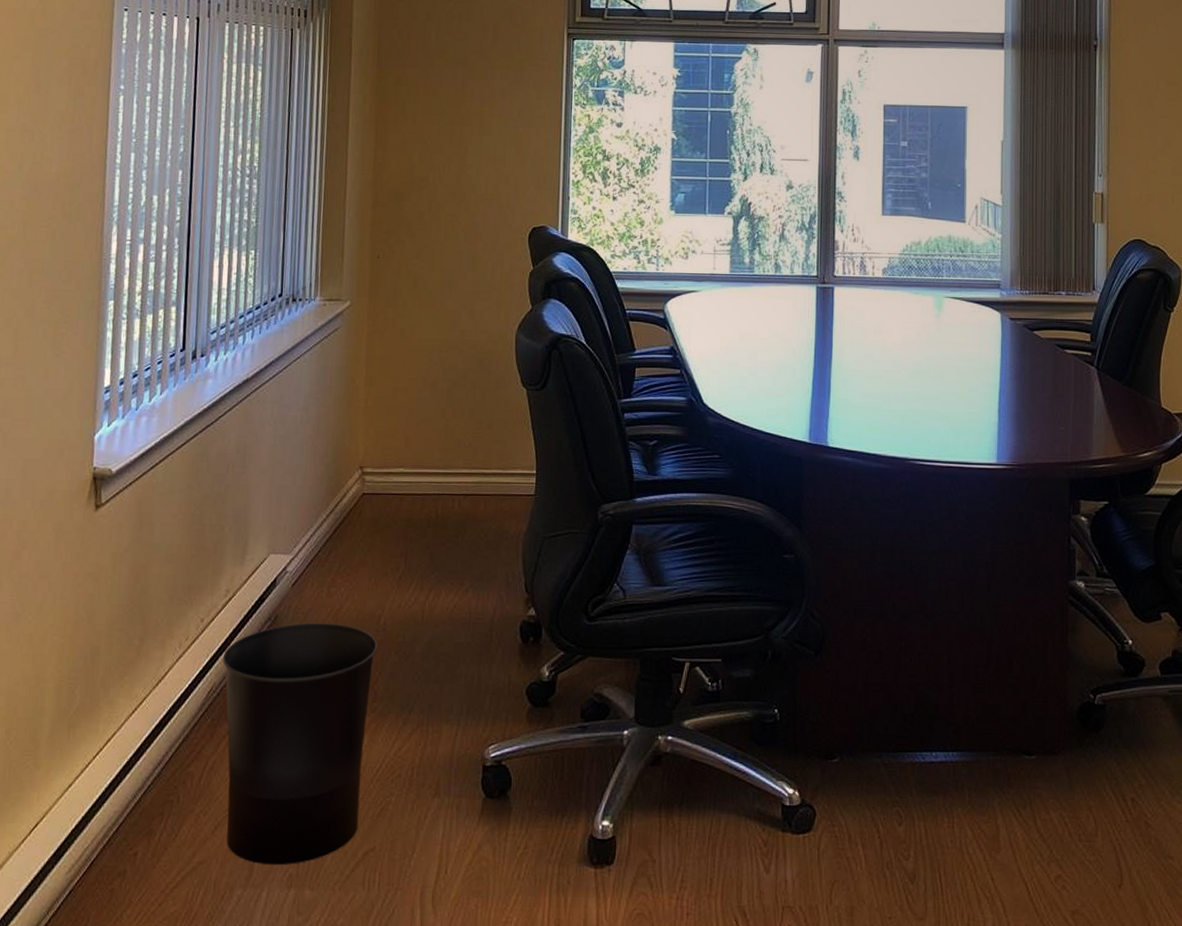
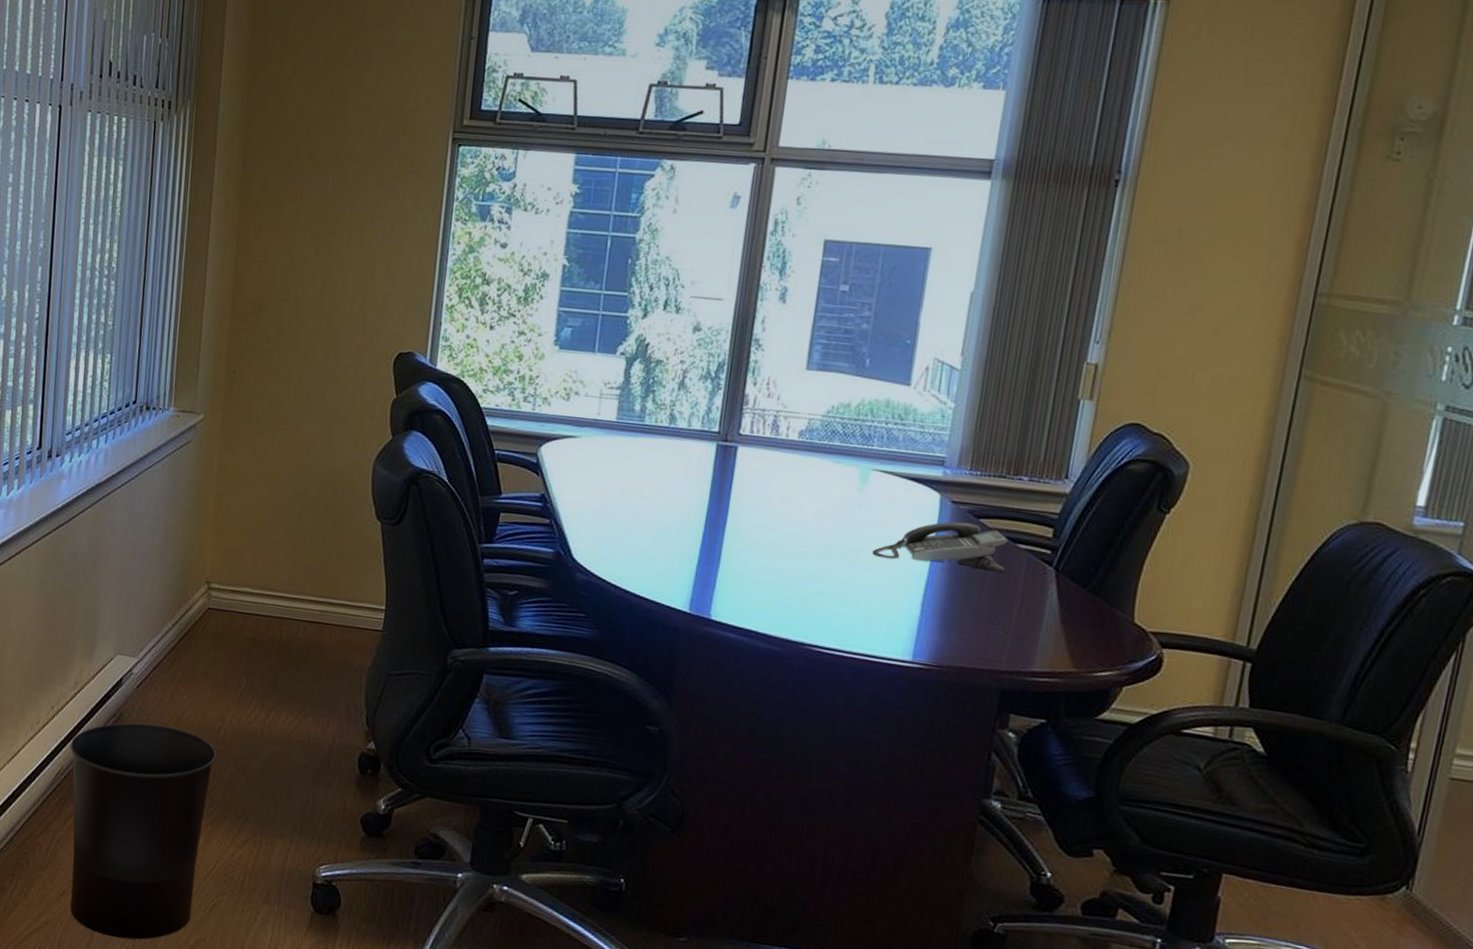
telephone: none [953,335,1059,377] -> present [872,521,1009,573]

